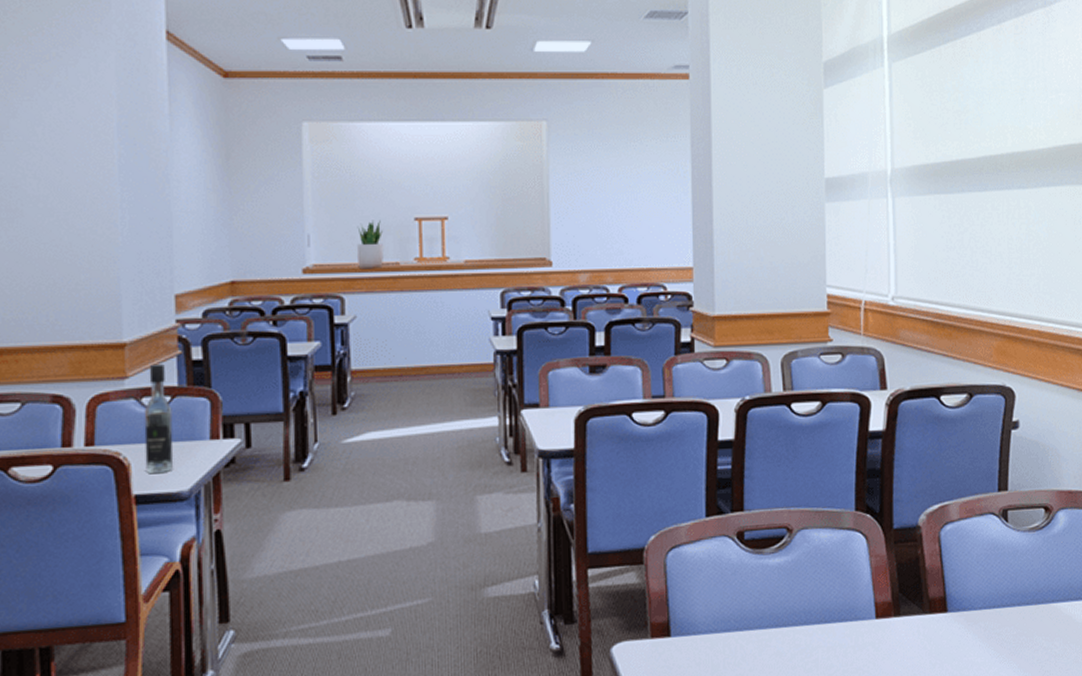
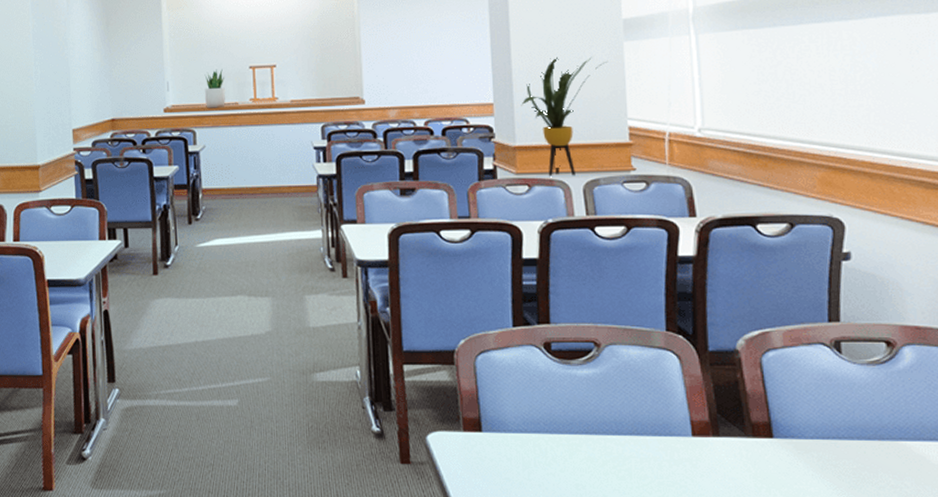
bottle: present [144,363,174,474] -> none [52,181,74,265]
house plant: none [721,217,810,349] -> present [521,56,608,177]

